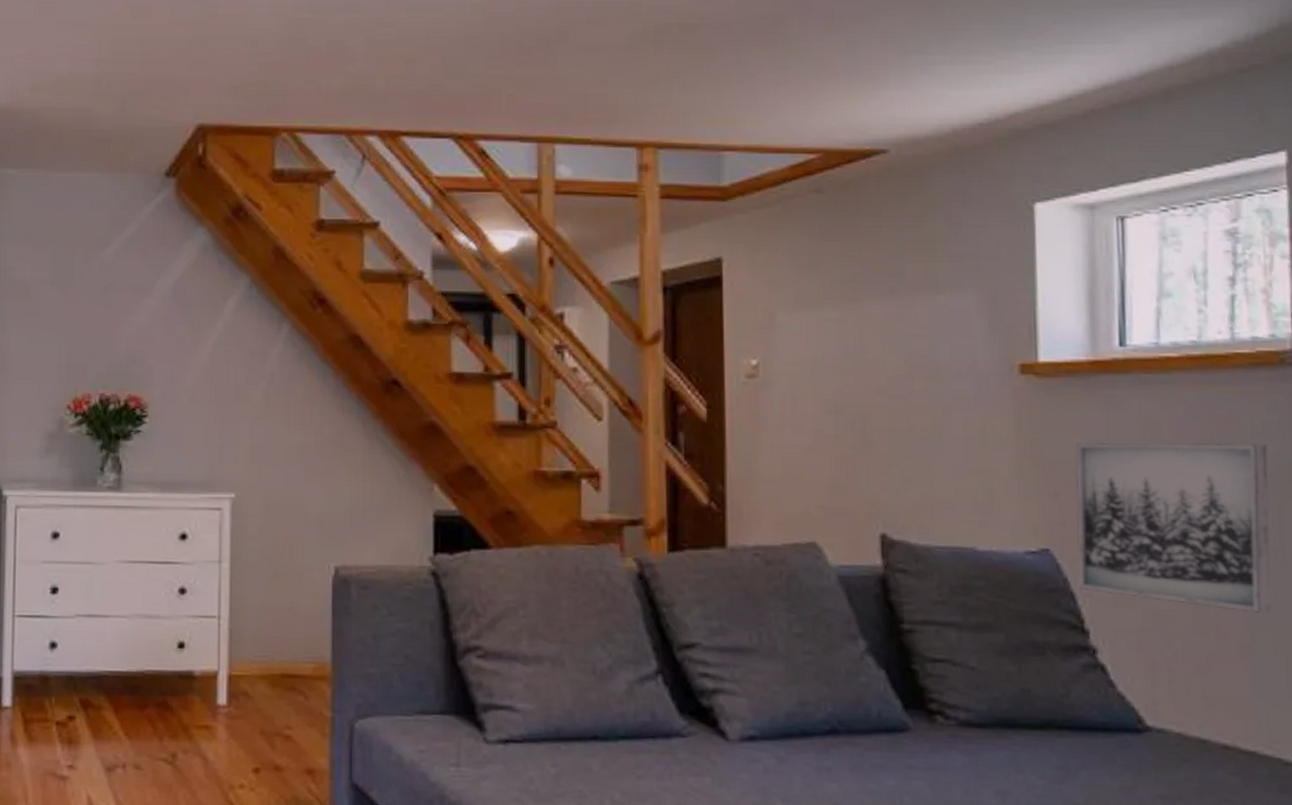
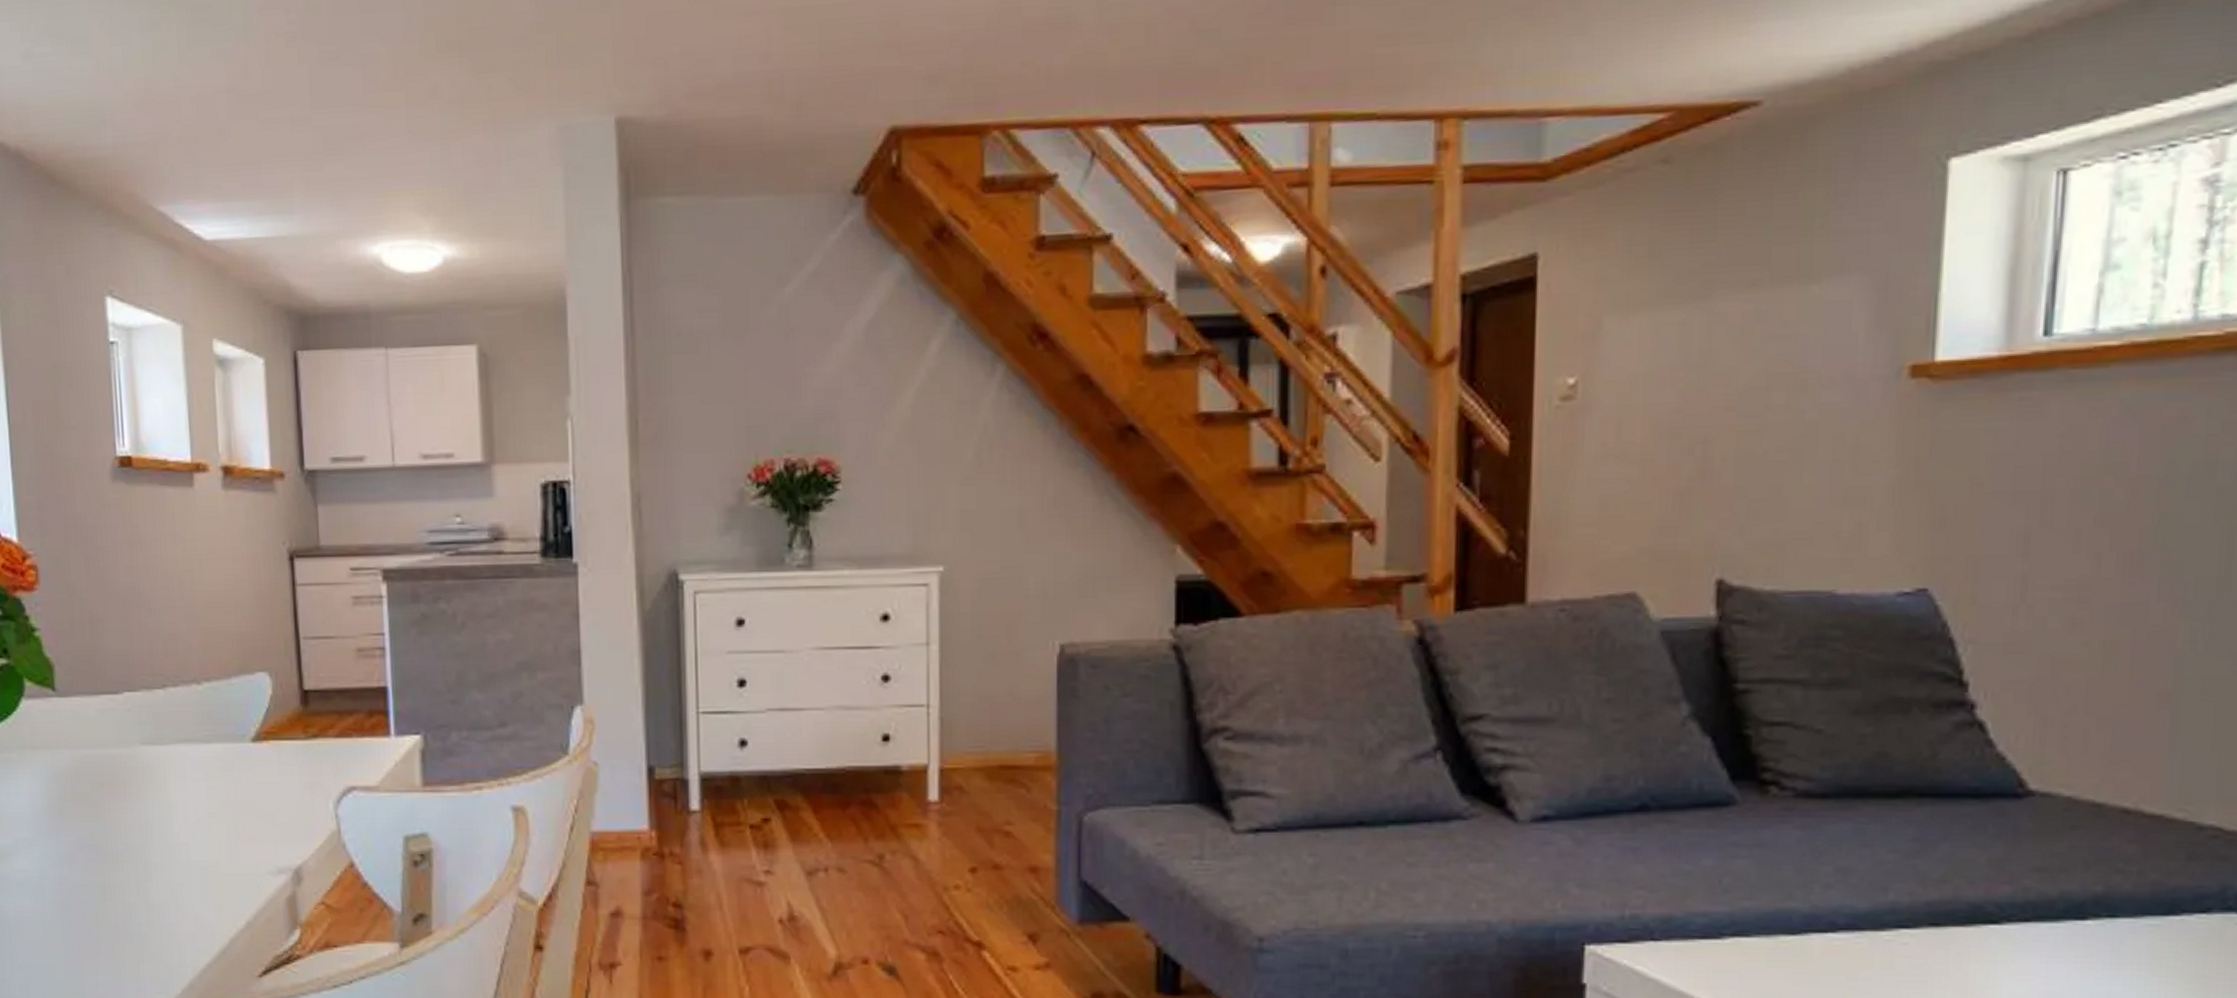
wall art: present [1076,442,1272,613] -> none [1959,449,2225,654]

